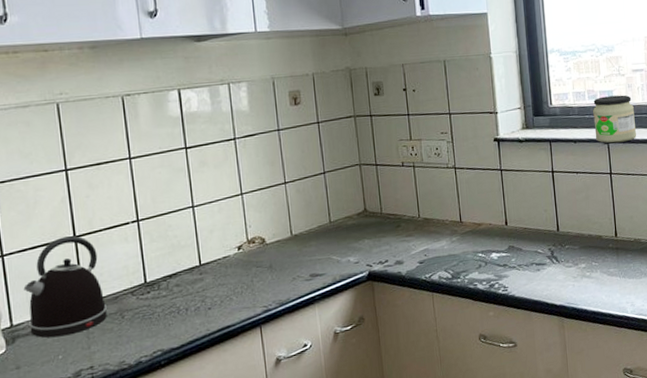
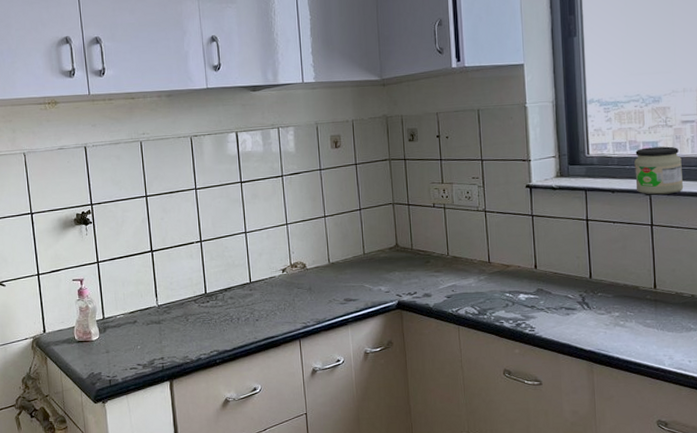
kettle: present [23,236,108,338] -> none [113,250,176,331]

